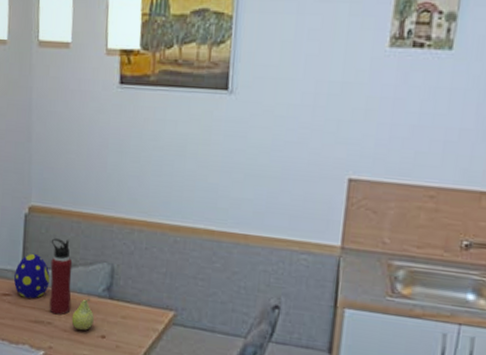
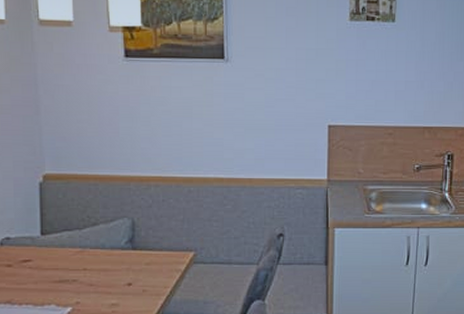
decorative egg: present [14,253,50,299] -> none [34,218,71,261]
water bottle: present [49,238,73,315] -> none [69,201,95,272]
fruit: present [71,298,94,330] -> none [97,252,119,281]

